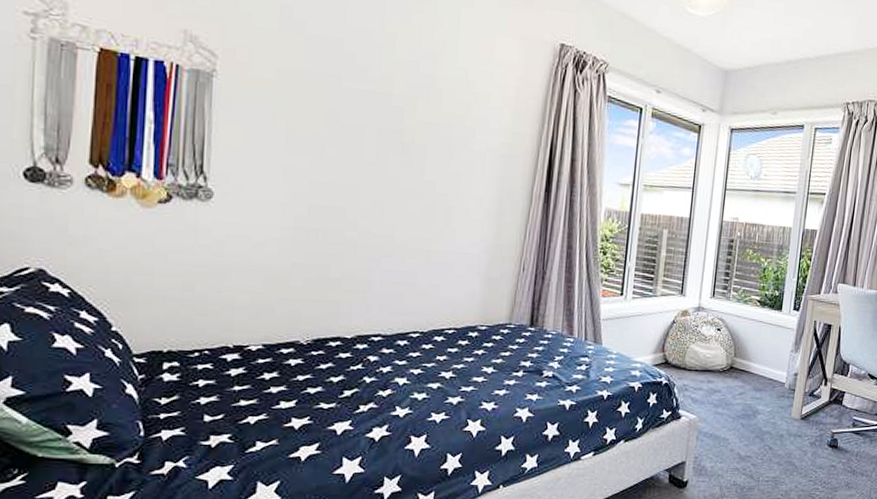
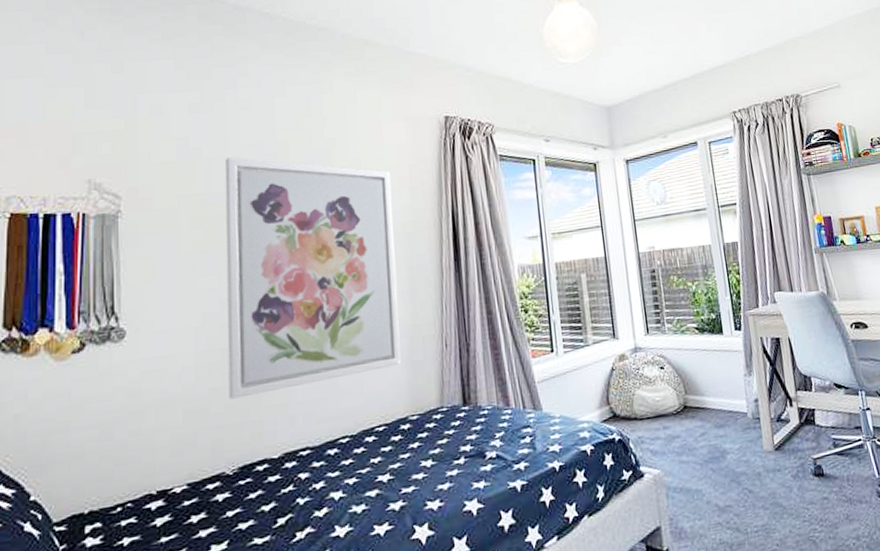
wall art: none [310,38,496,278] -> present [224,157,401,400]

